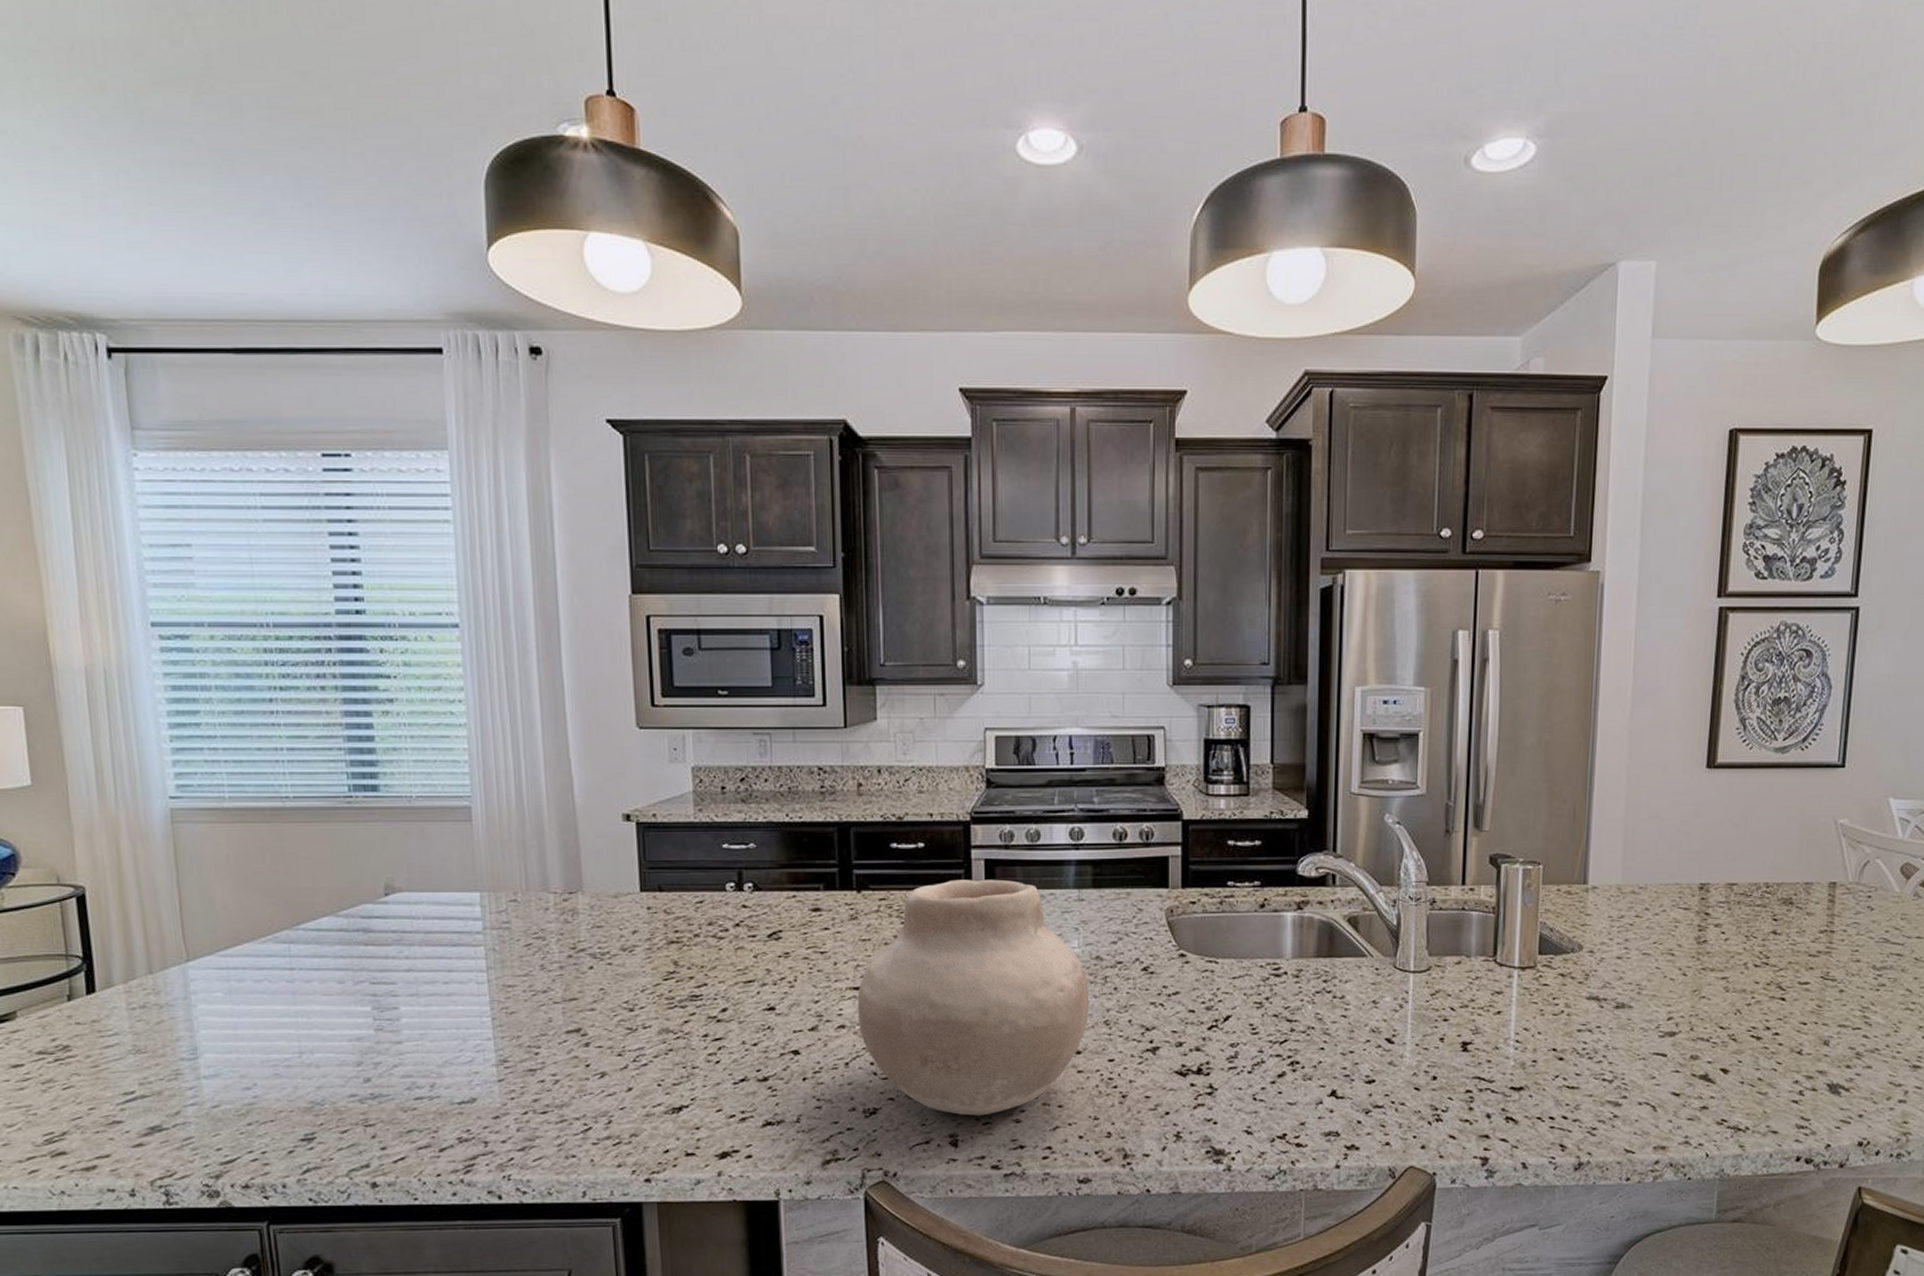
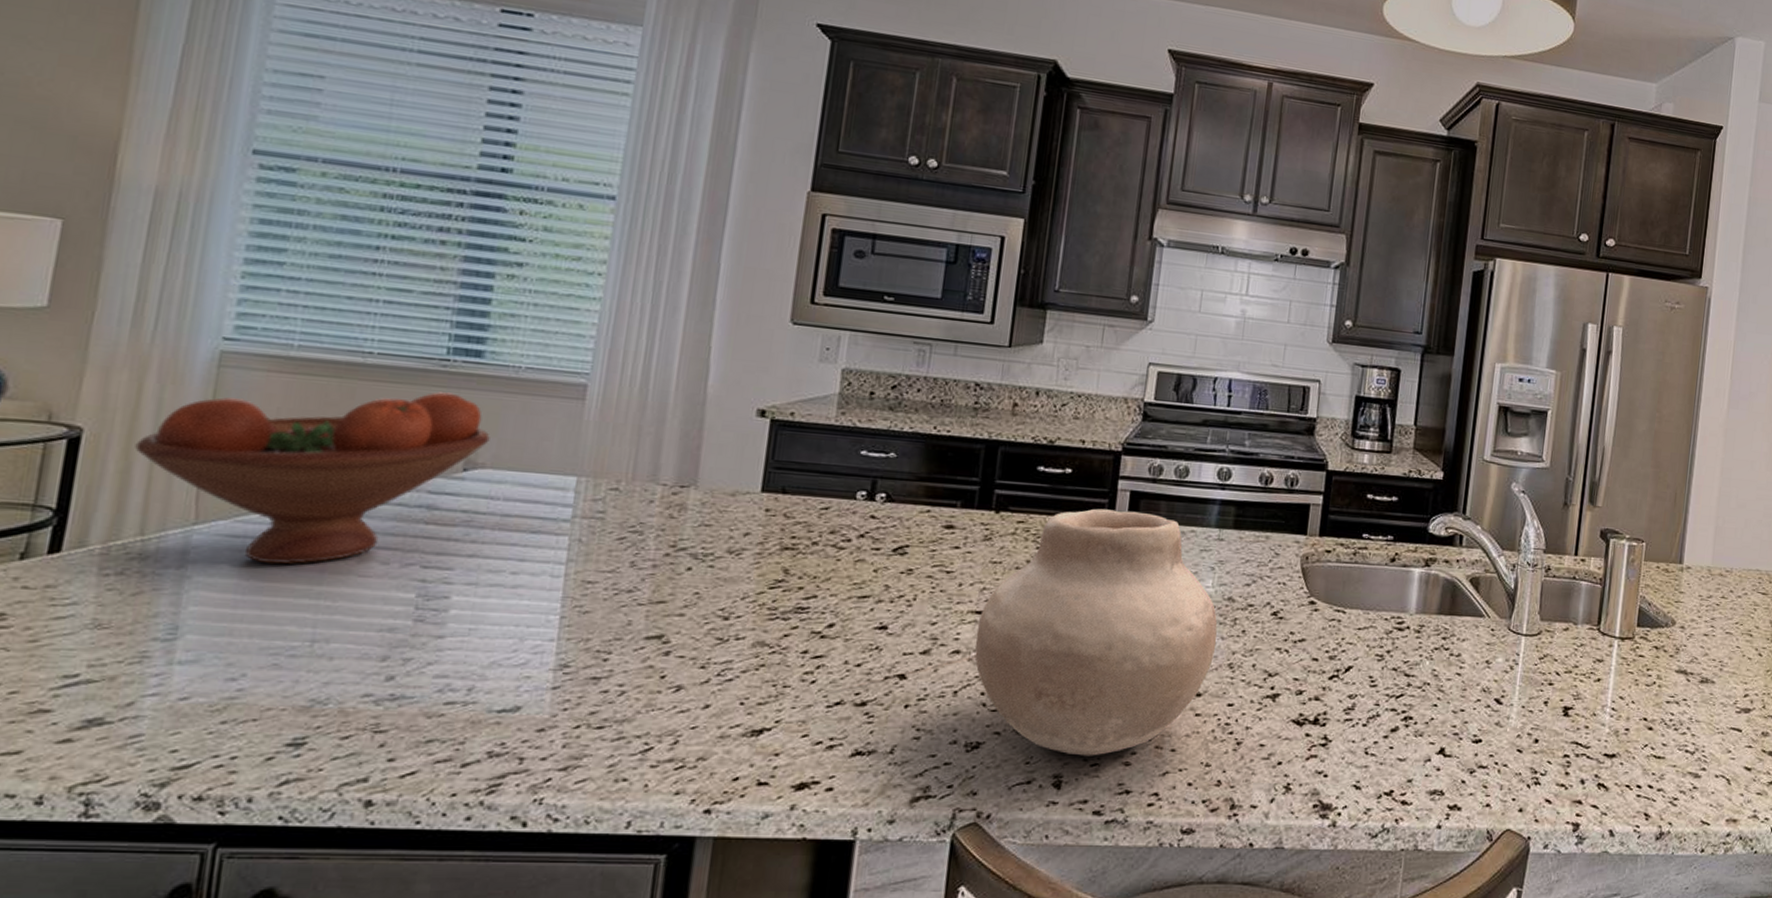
fruit bowl: none [126,826,401,990] -> present [135,391,490,564]

